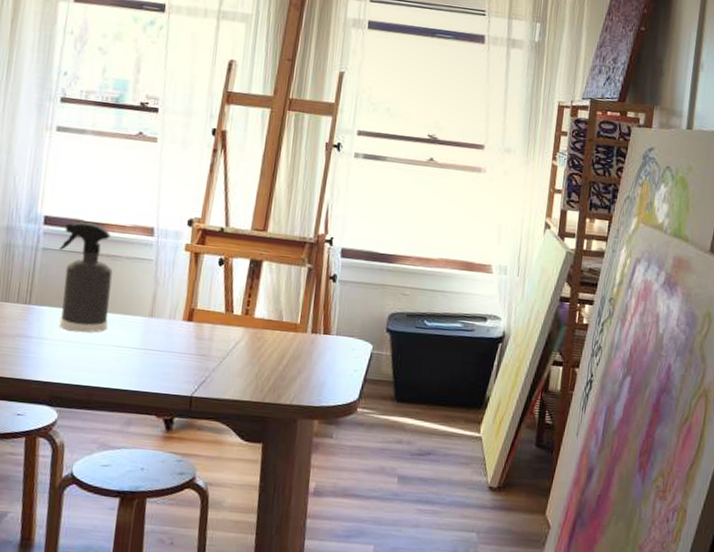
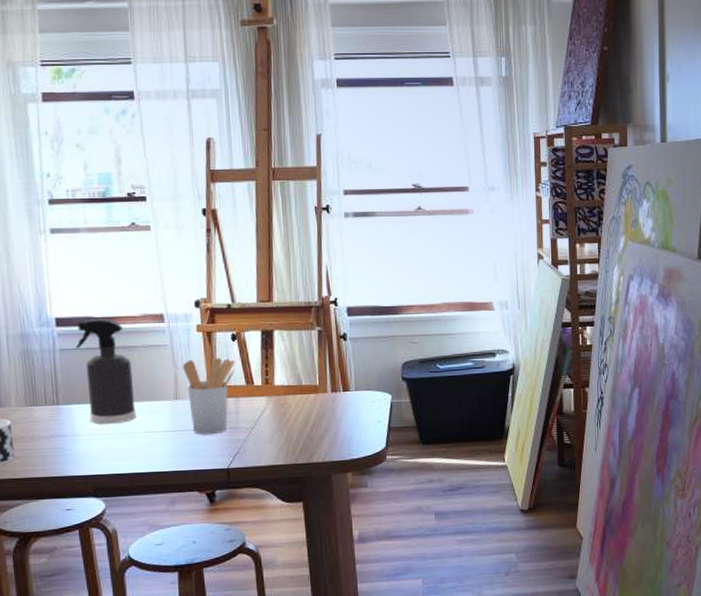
utensil holder: none [162,278,218,359] -> present [183,357,235,435]

